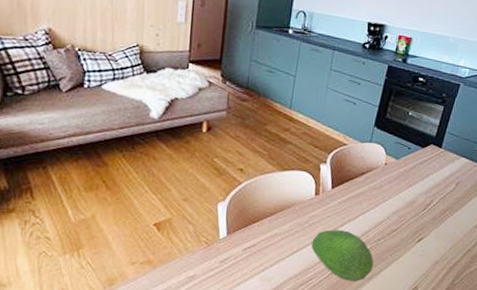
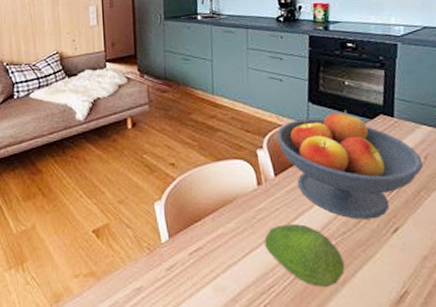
fruit bowl: none [340,137,455,230] -> present [276,110,424,219]

